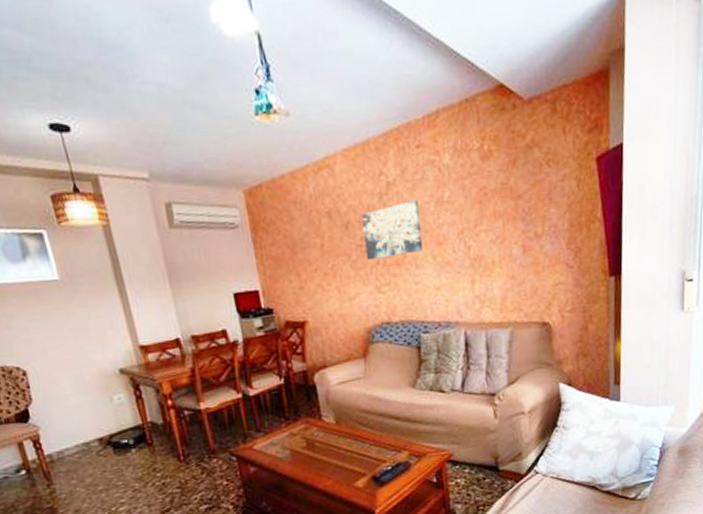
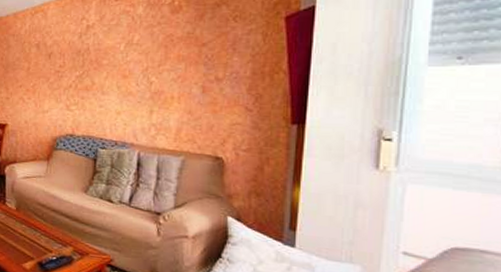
wall art: present [361,200,424,261] -> none [61,41,112,84]

